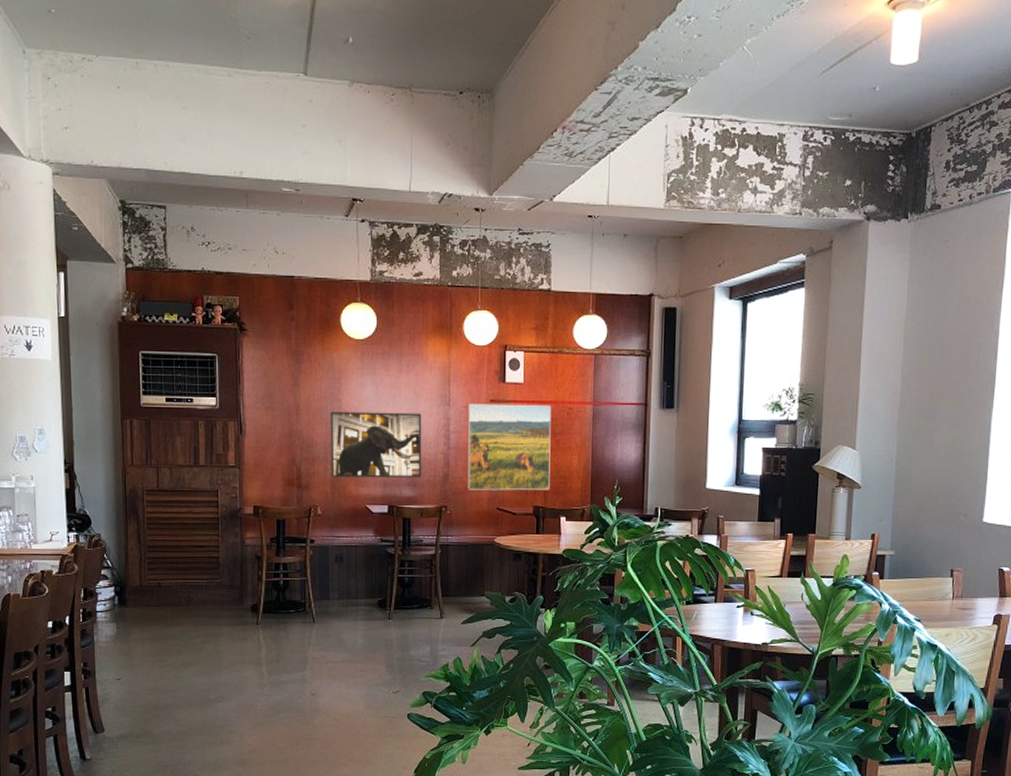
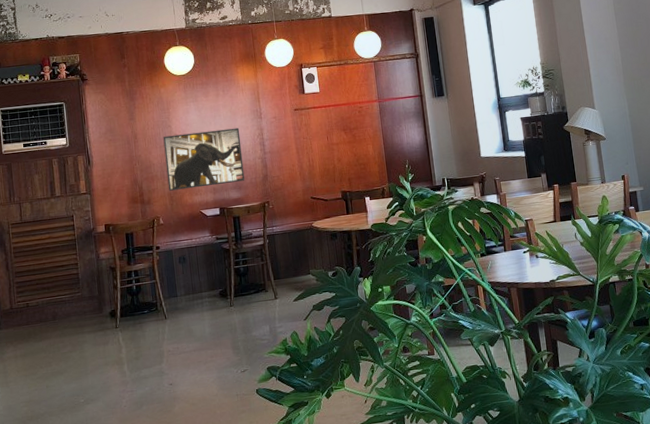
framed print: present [468,403,551,491] -> none [277,106,353,186]

